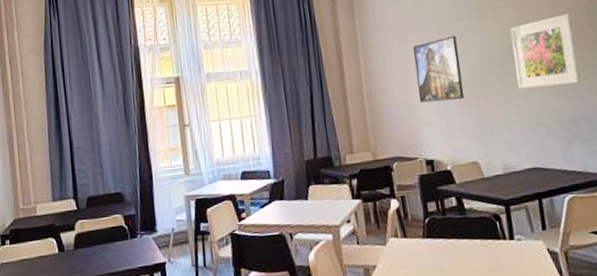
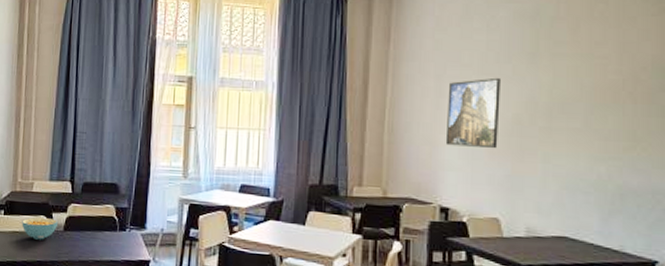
cereal bowl: none [29,239,67,264] -> present [22,217,58,240]
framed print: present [510,13,581,89] -> none [562,73,642,152]

